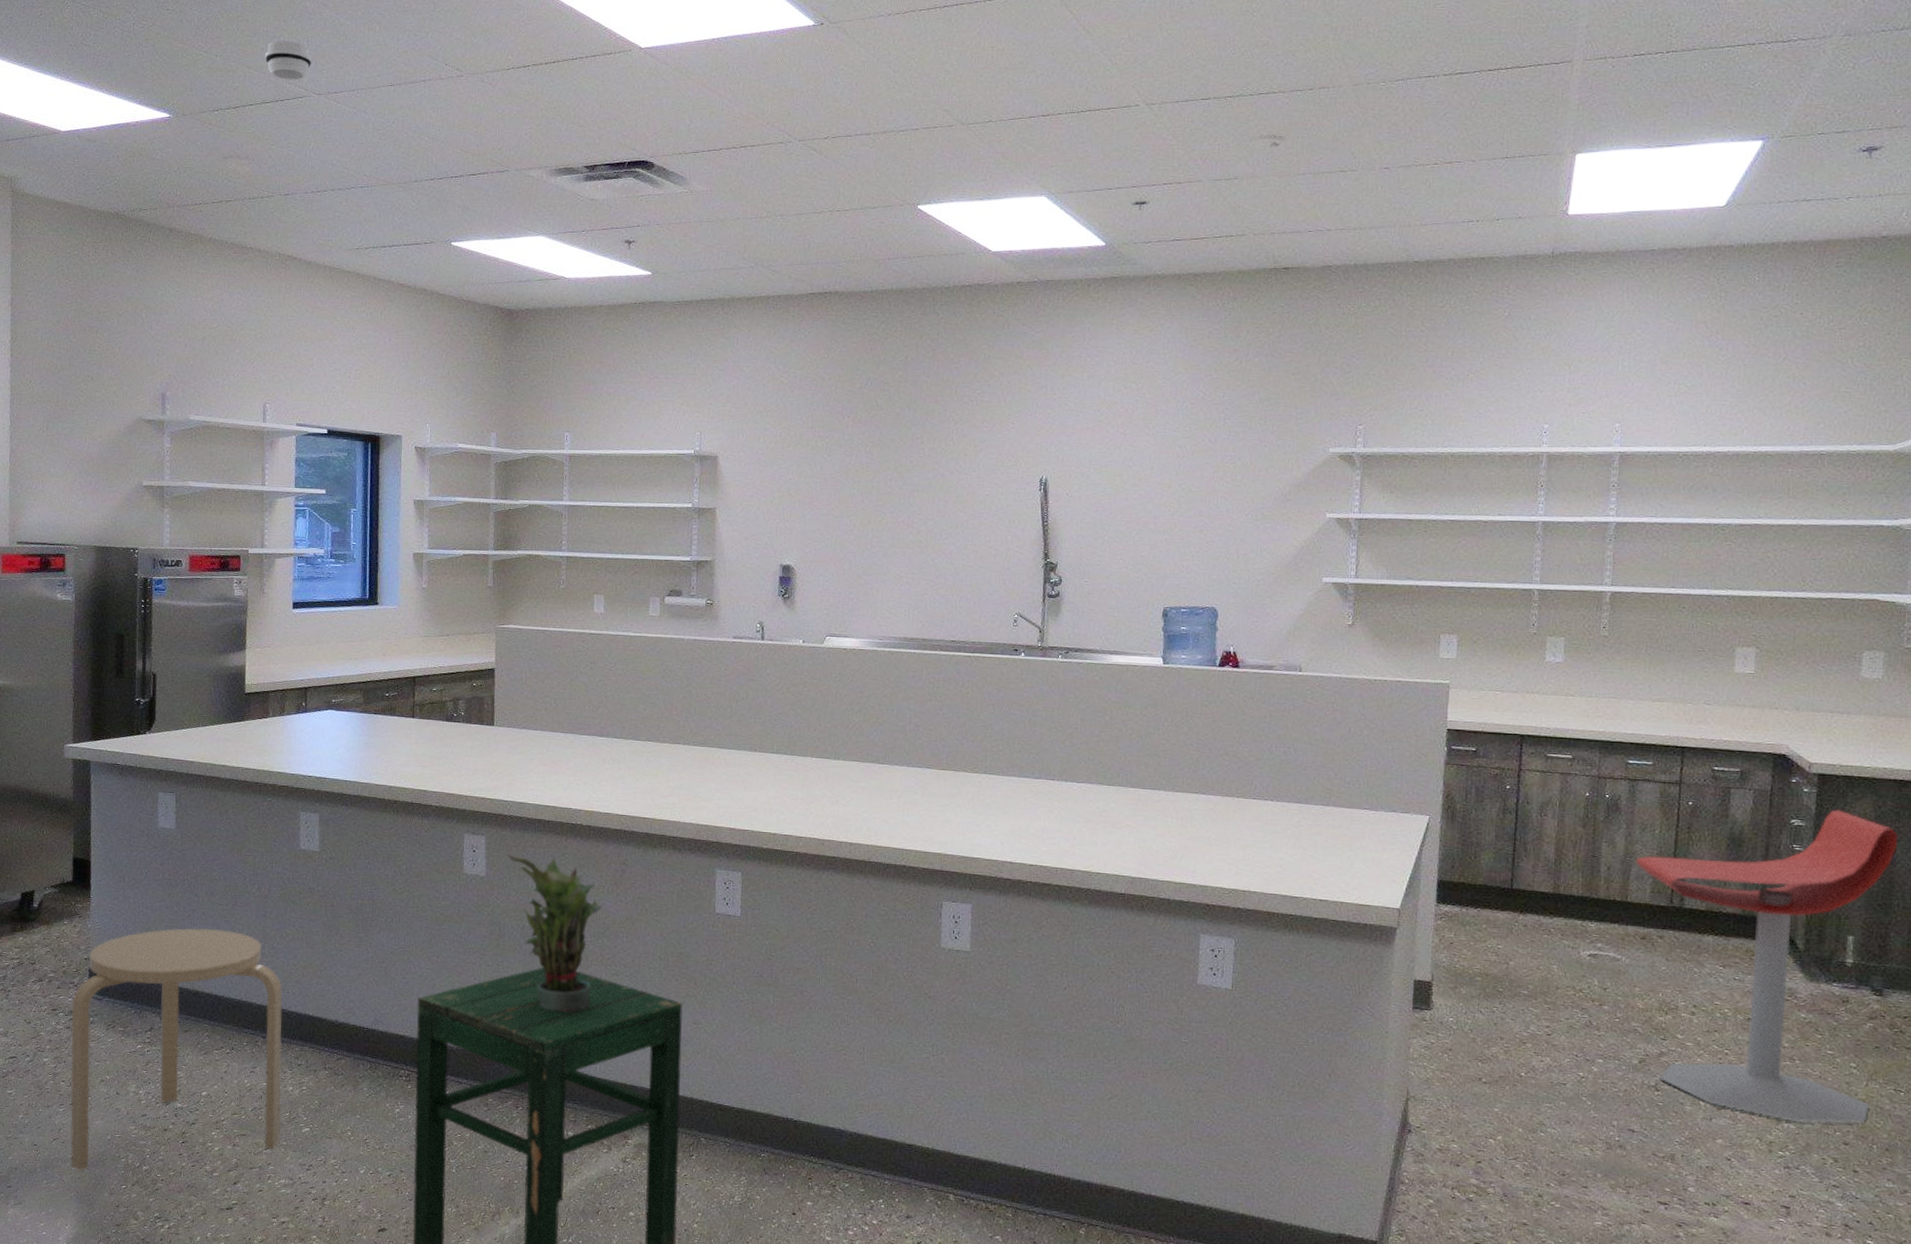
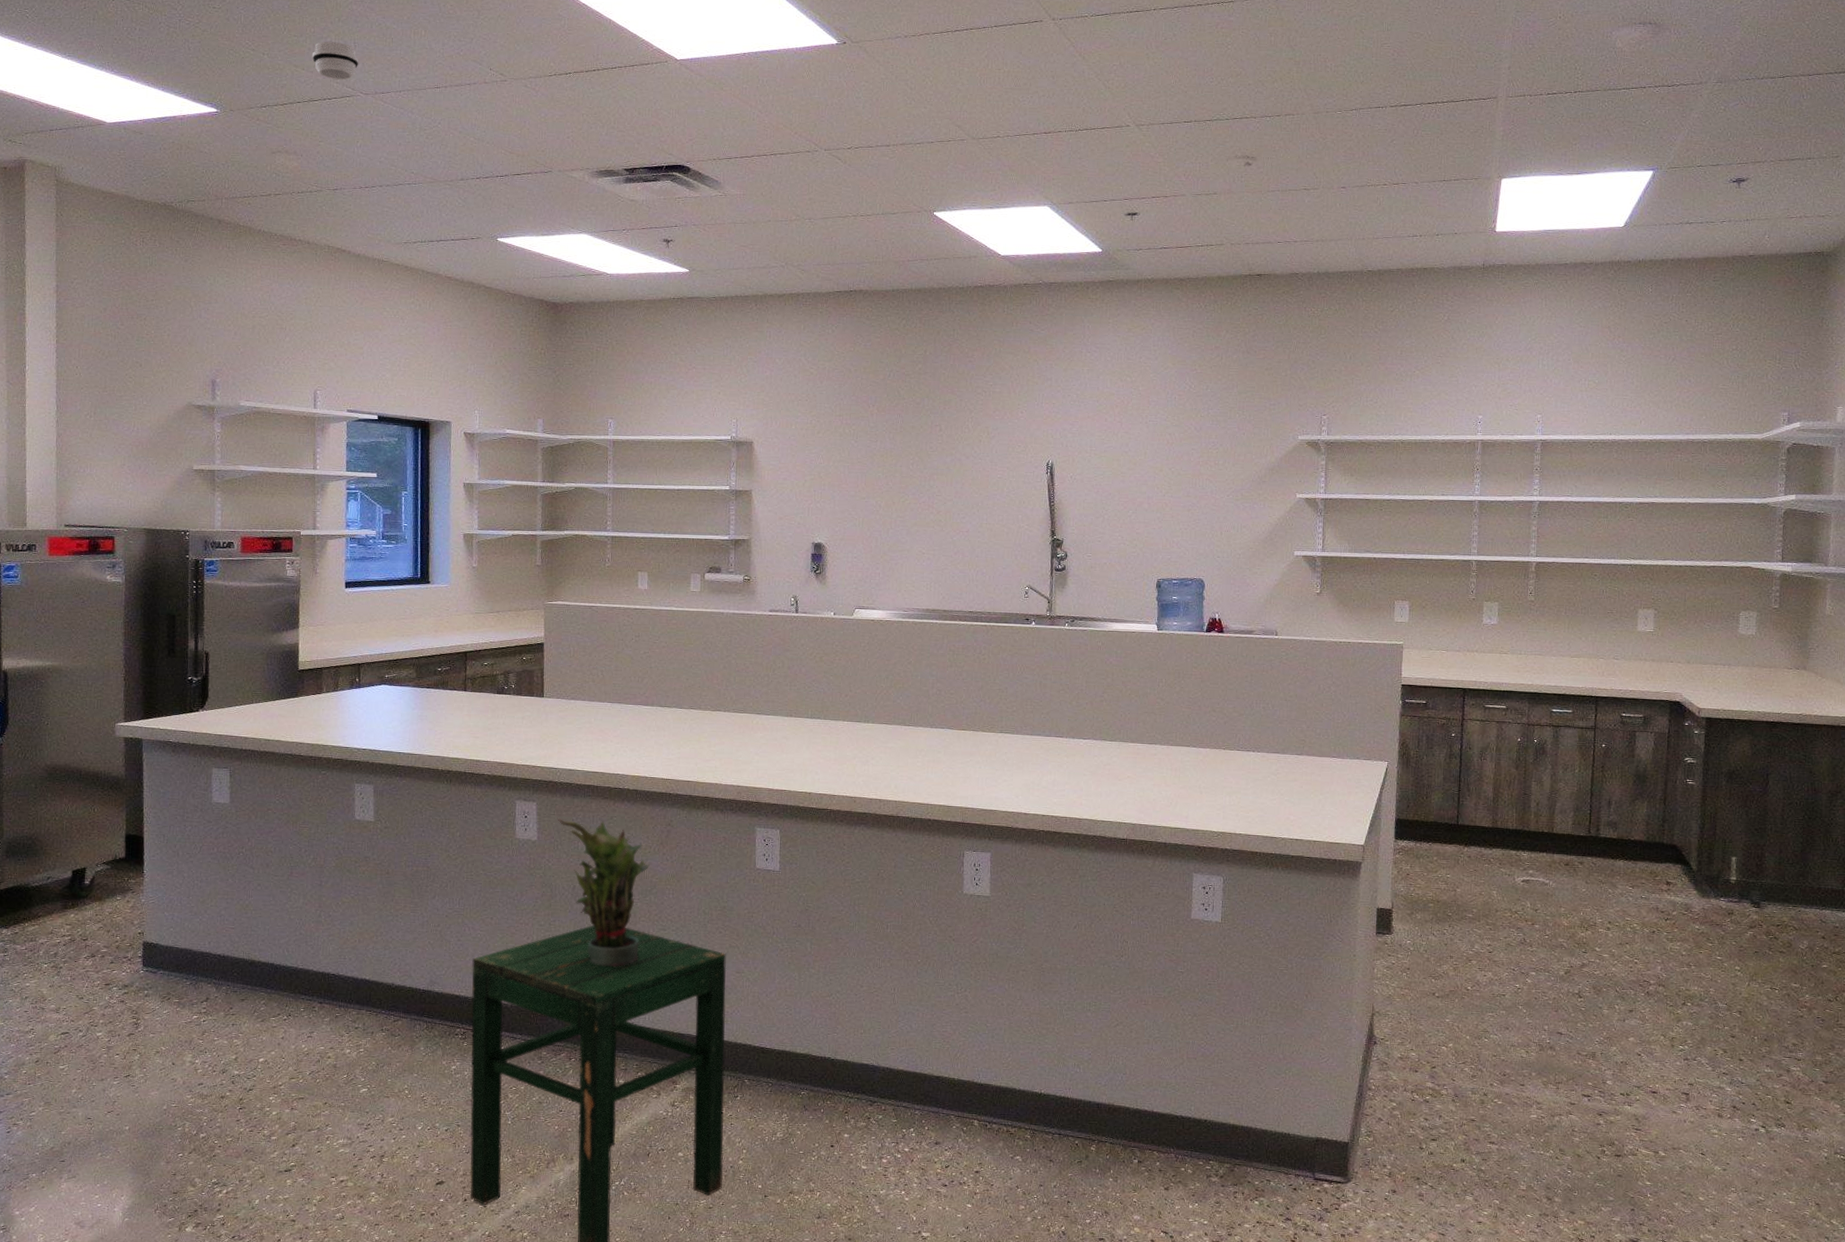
stool: present [70,927,283,1172] -> none [125,899,340,1143]
stool: present [1636,809,1899,1124] -> none [1560,748,1771,1020]

